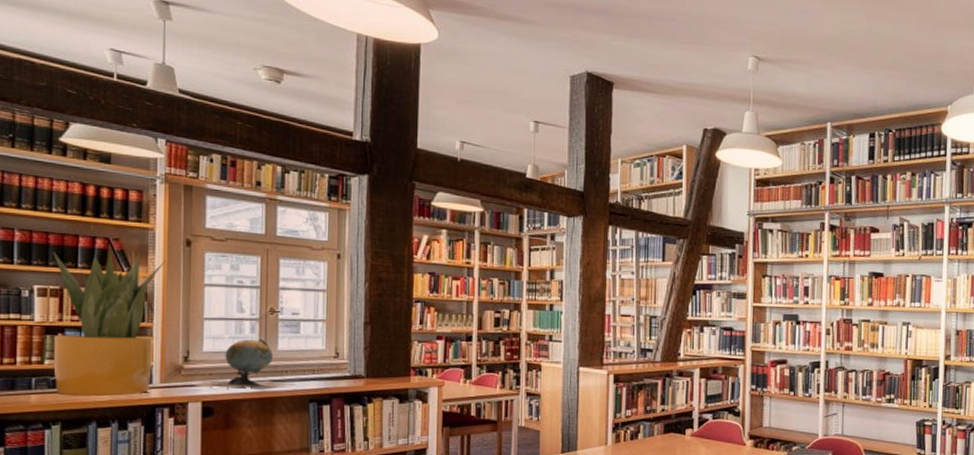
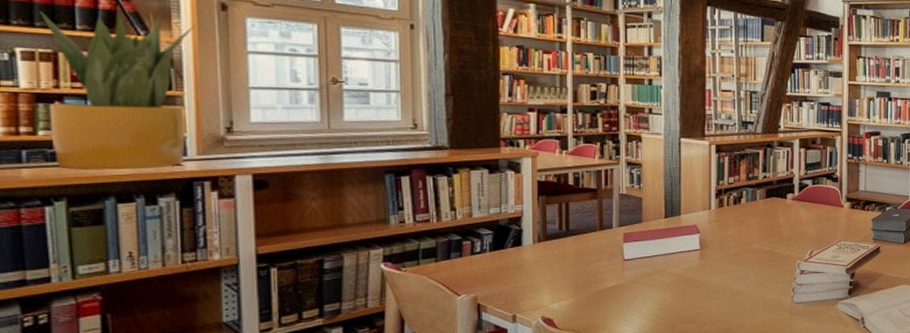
globe: present [186,339,295,389] -> none [231,109,367,161]

